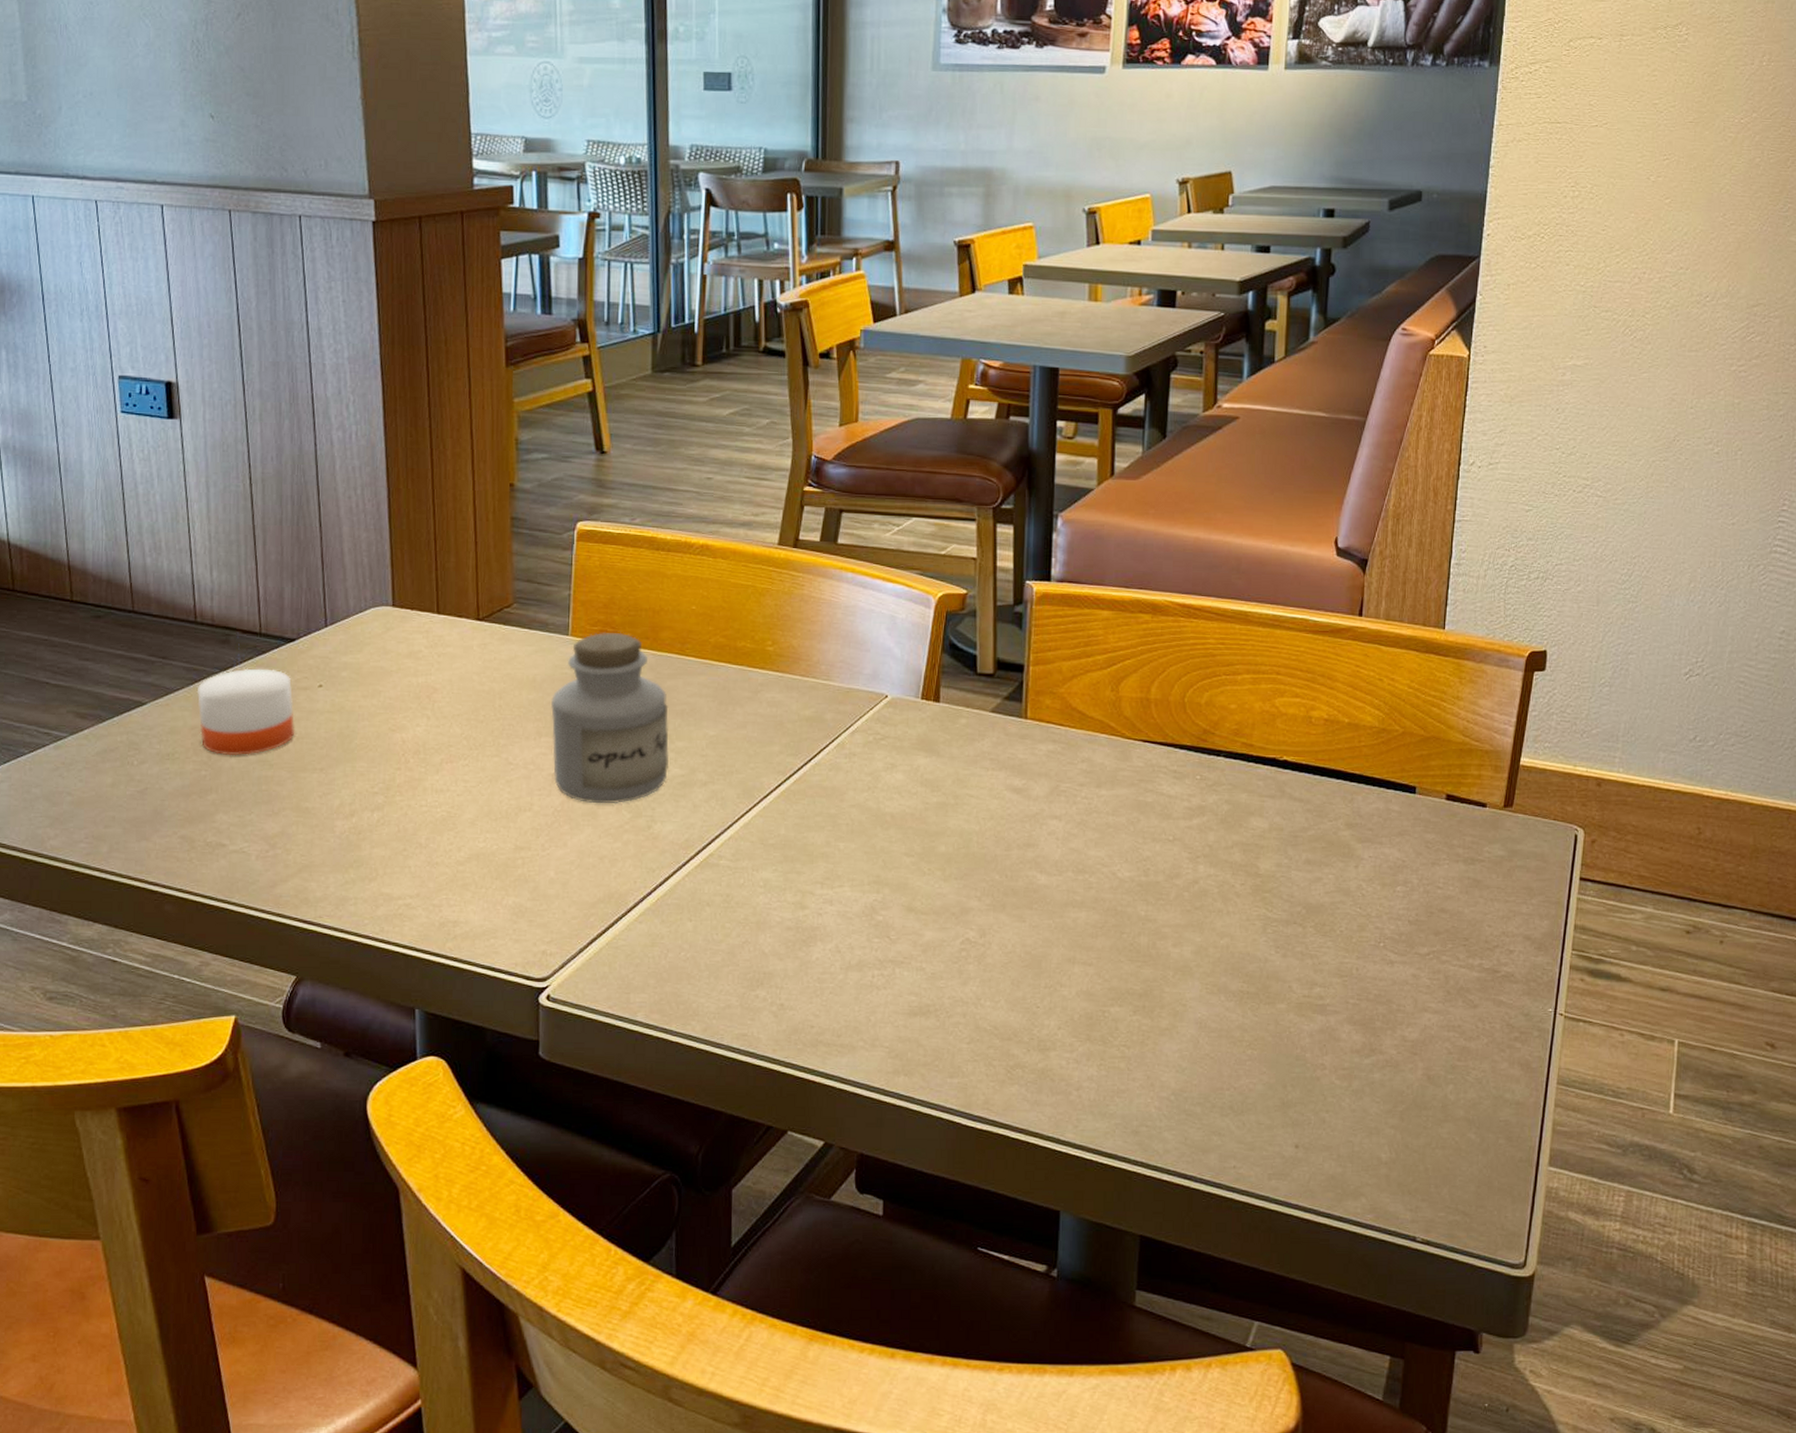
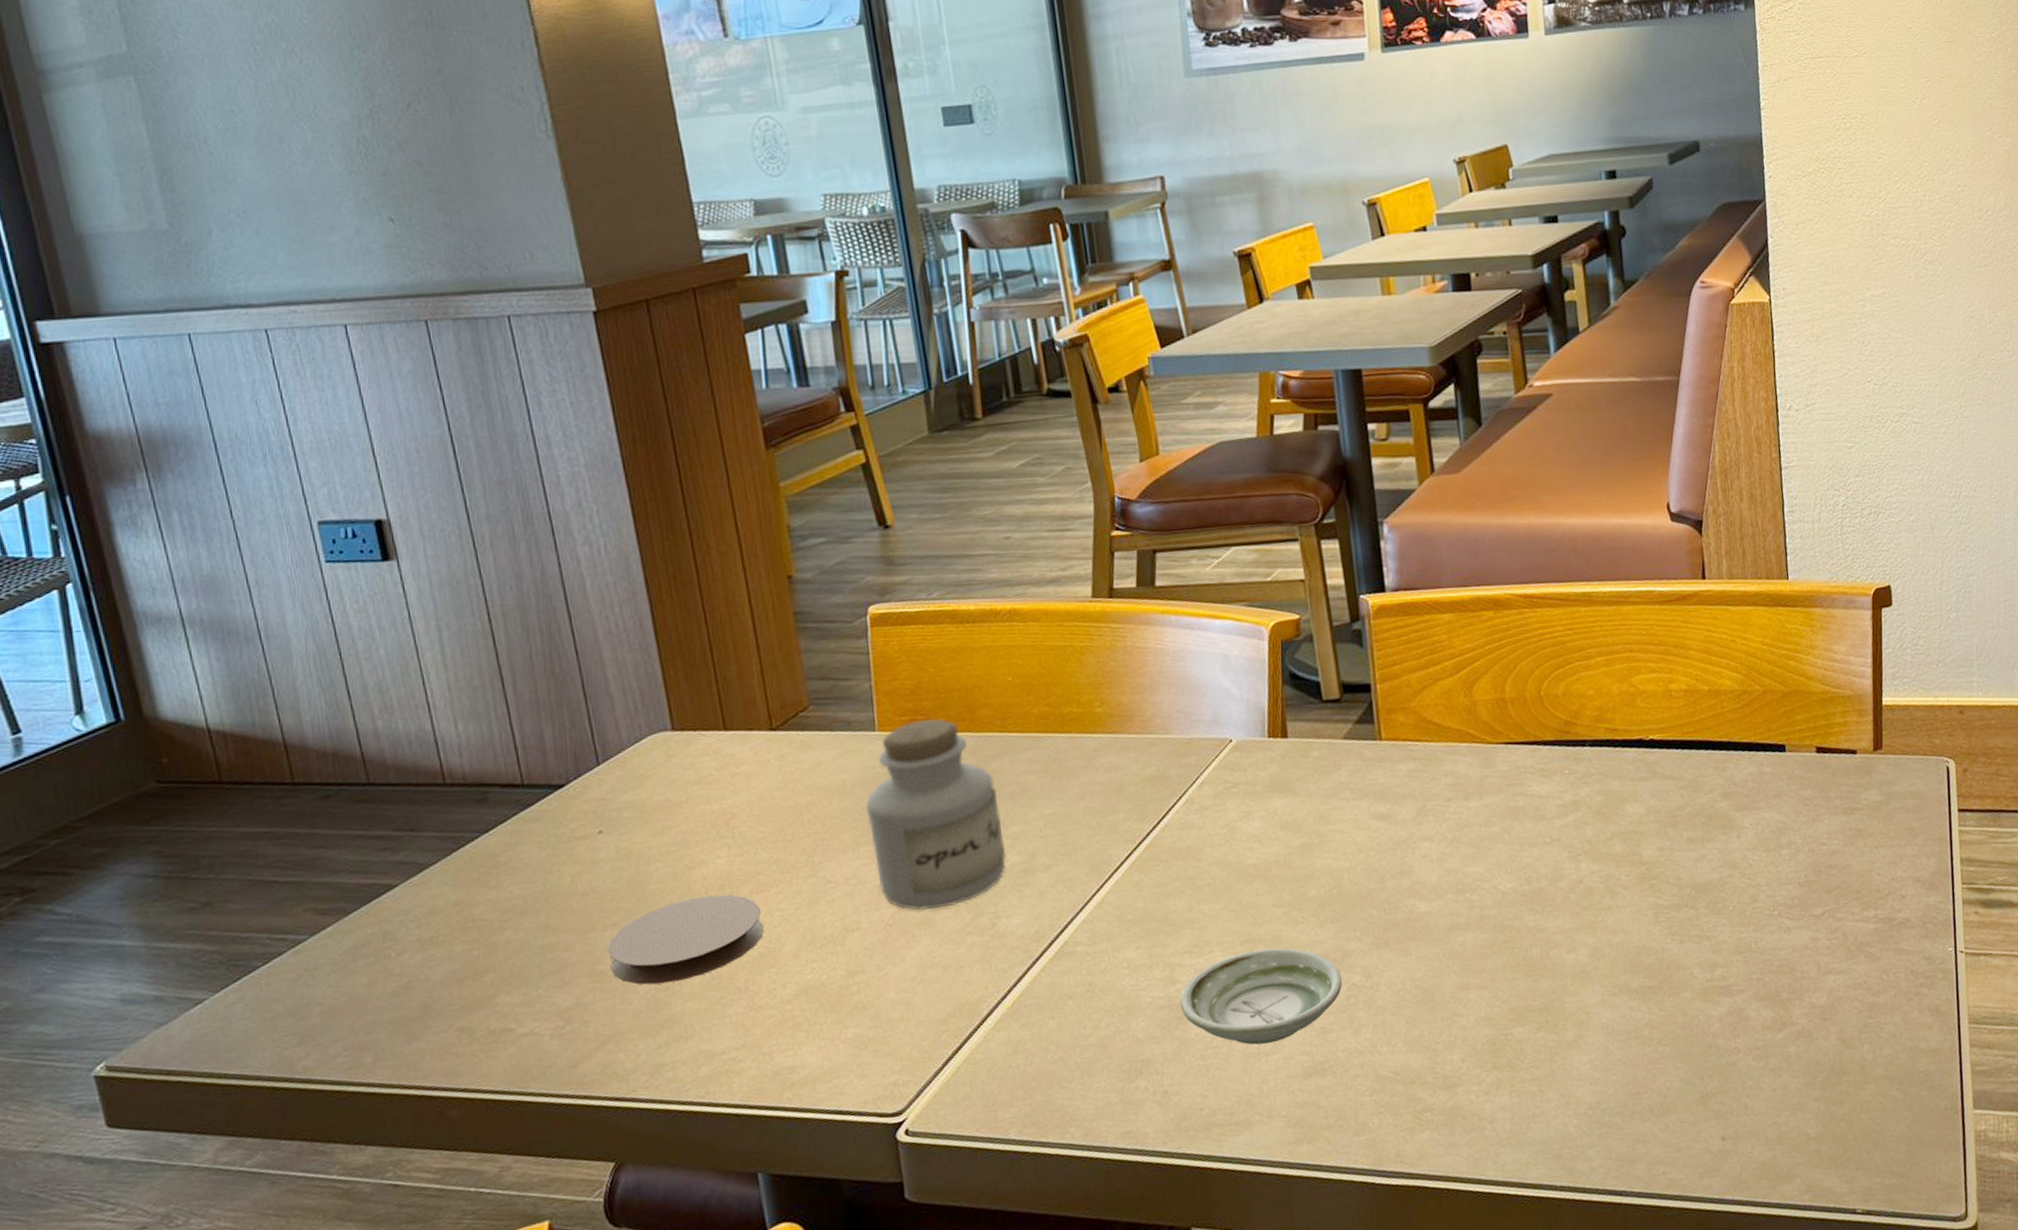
candle: present [196,654,295,756] -> none [456,811,577,929]
coaster: none [313,757,449,828] -> present [607,894,764,985]
saucer: none [806,892,957,979] -> present [1180,948,1342,1045]

